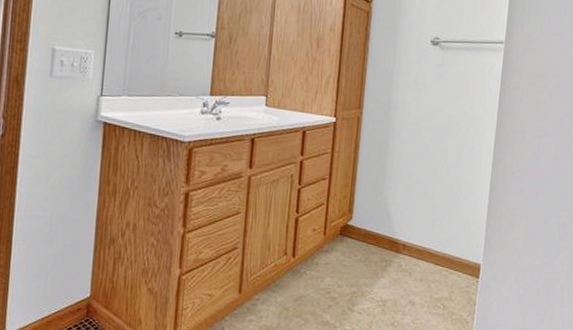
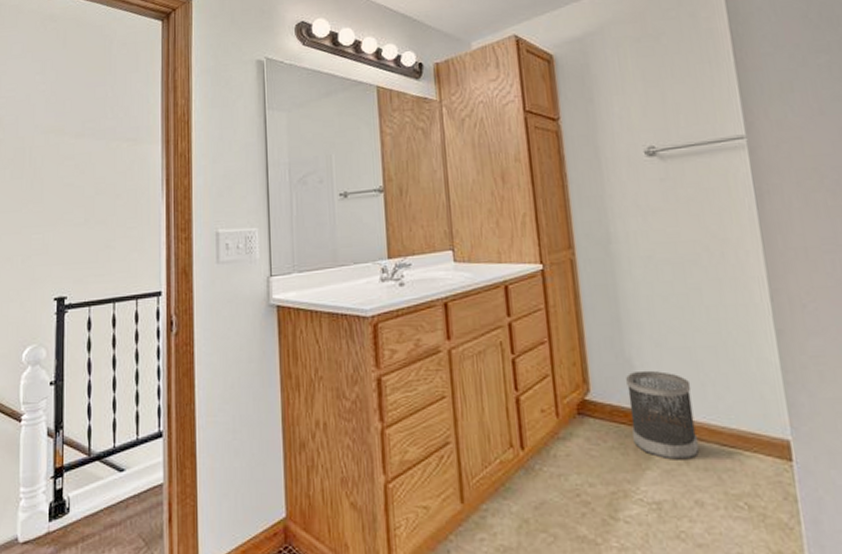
wastebasket: none [376,207,425,273] -> present [626,370,700,460]

